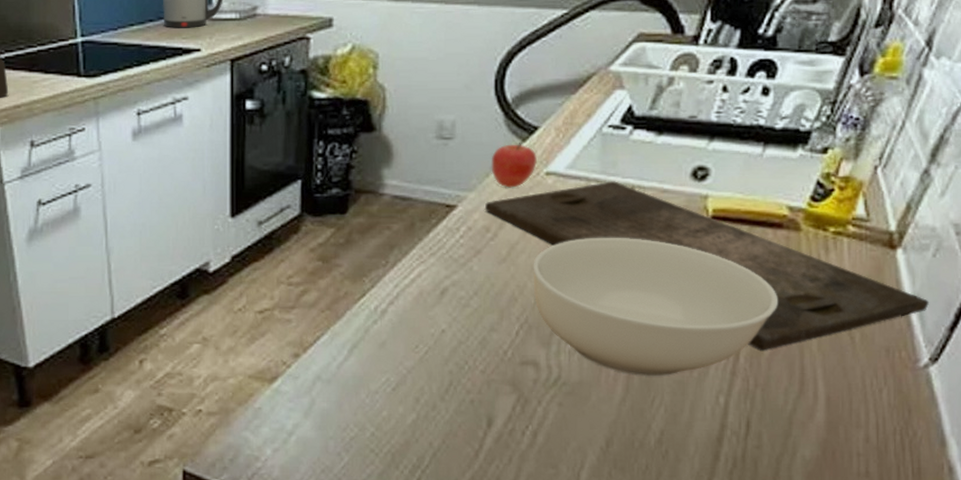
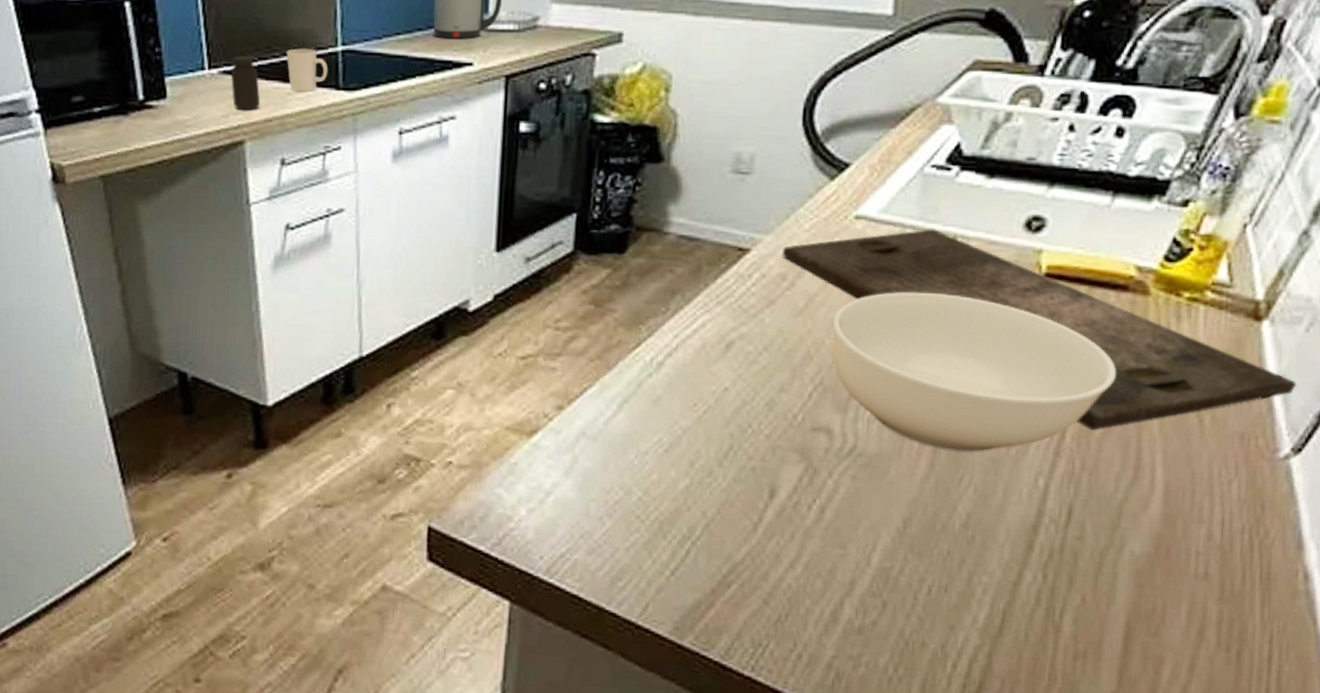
mug: none [30,41,70,80] -> present [286,48,329,92]
fruit: present [491,141,538,188] -> none [792,180,847,232]

